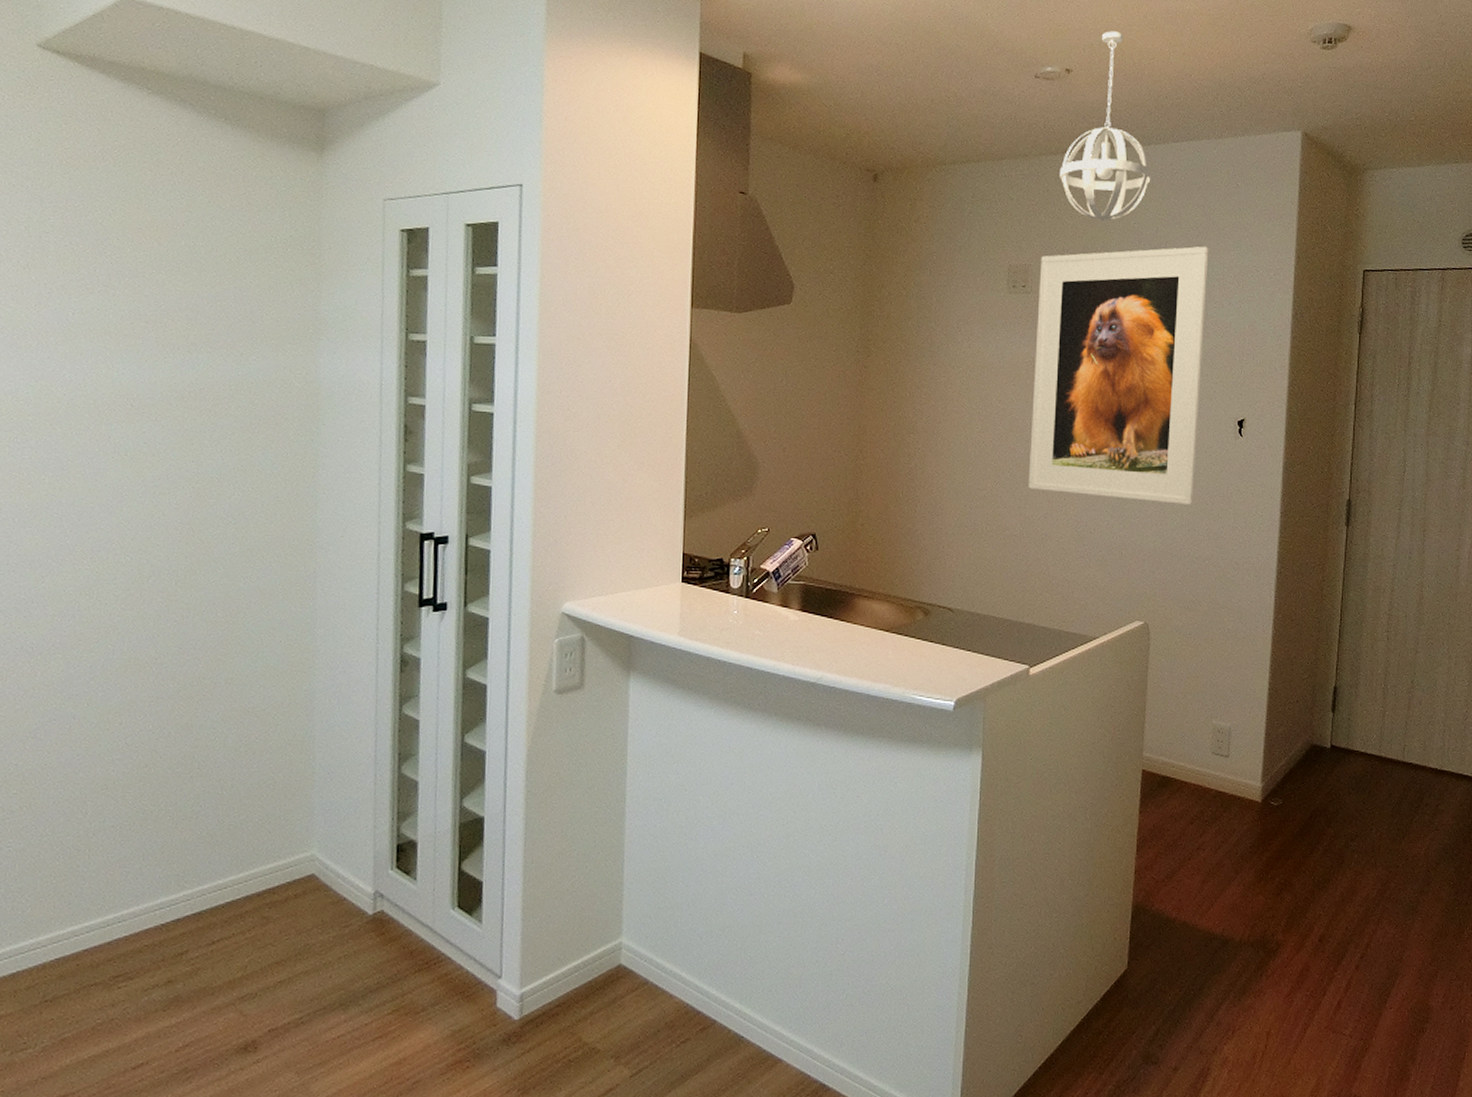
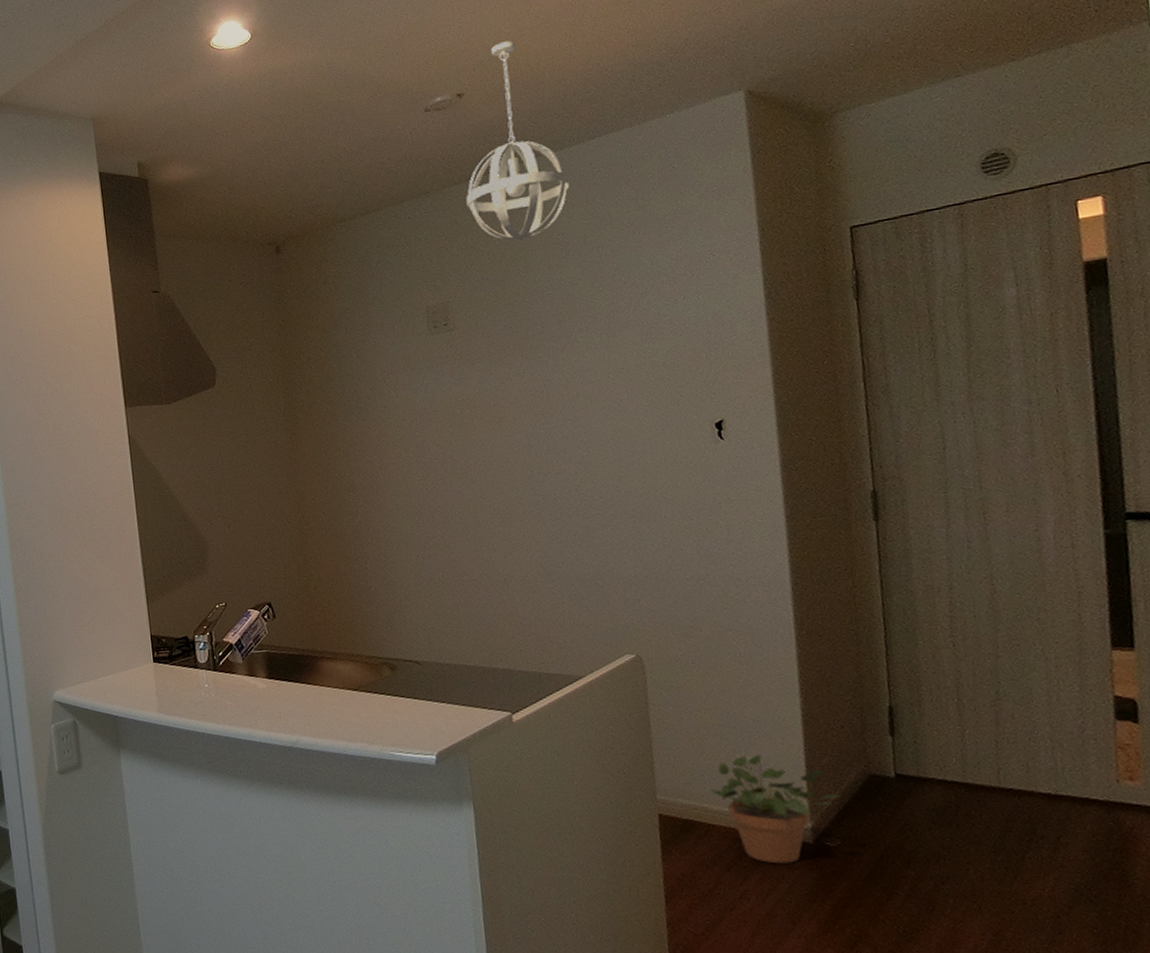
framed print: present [1028,246,1209,505] -> none [460,241,675,530]
potted plant: none [1187,722,1287,819] -> present [709,755,840,864]

